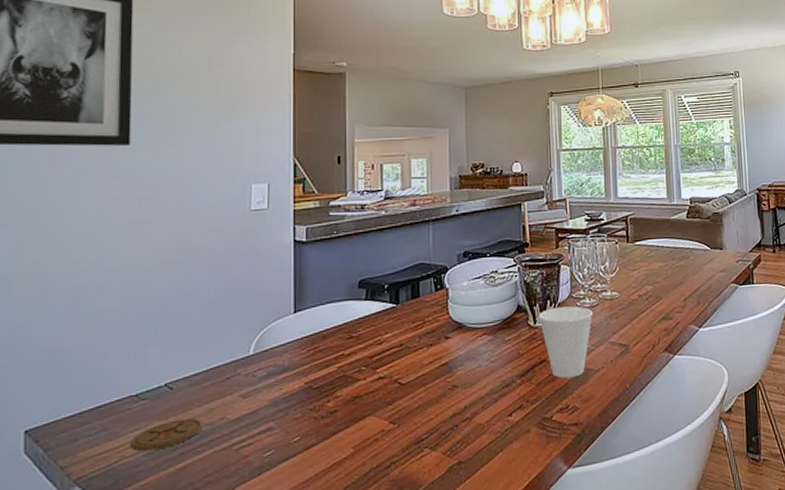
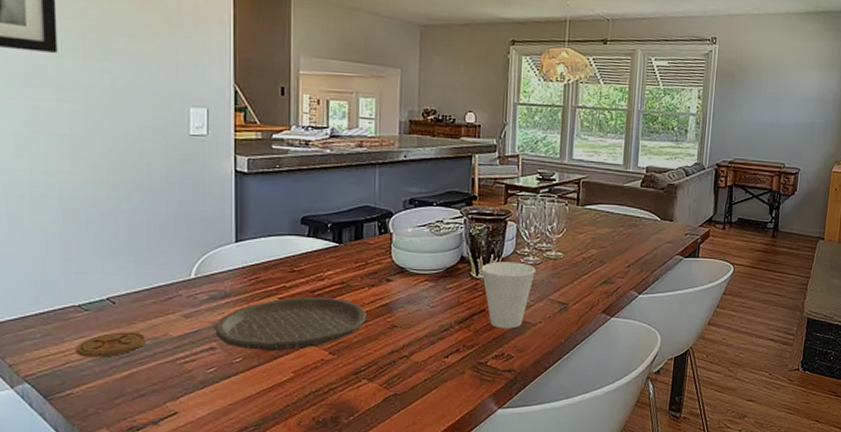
plate: none [273,361,426,427] -> present [215,296,366,351]

